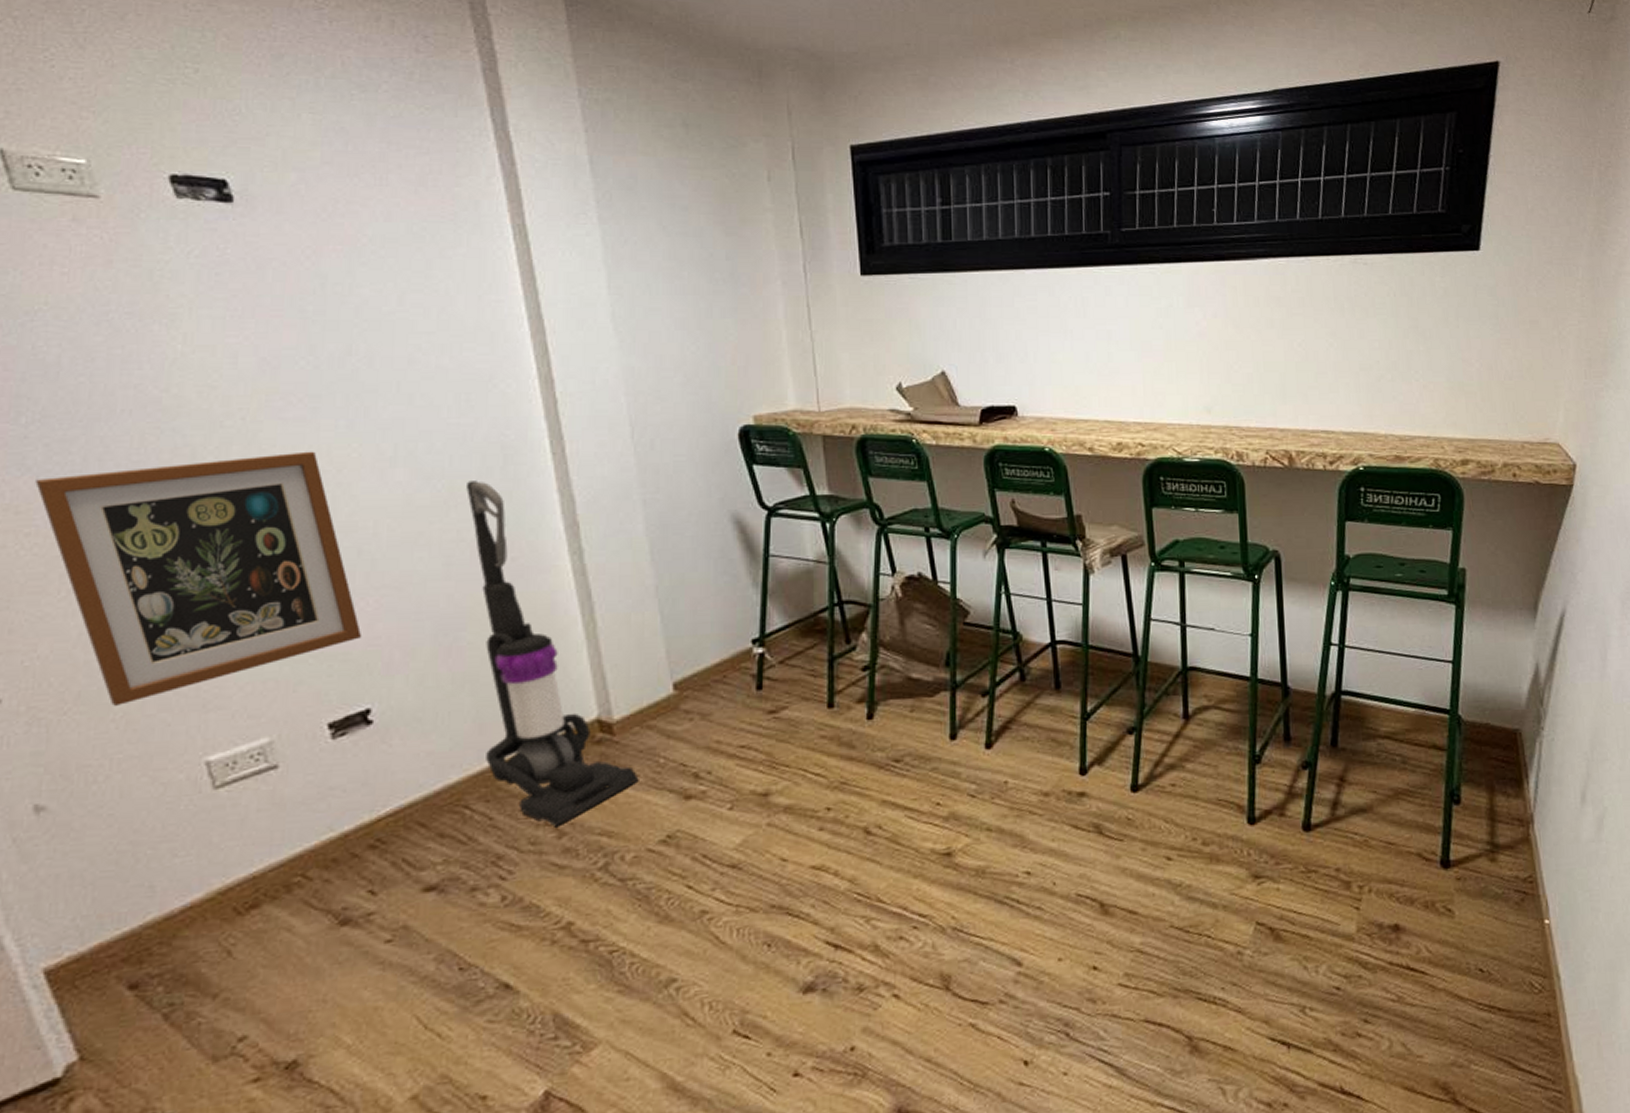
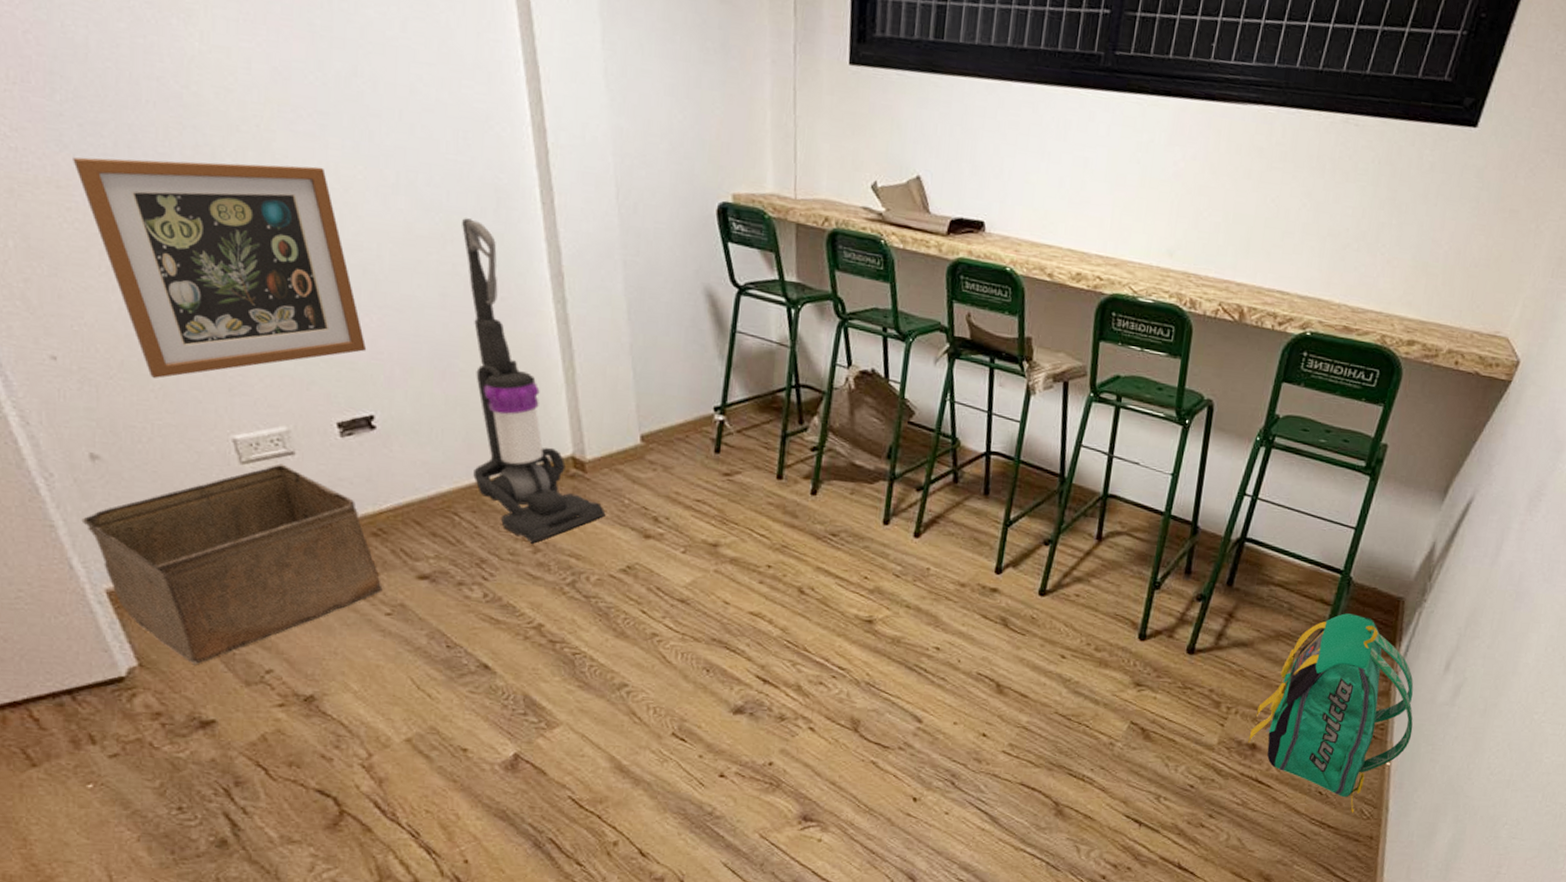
storage bin: none [18,781,382,1047] -> present [81,464,383,665]
backpack: none [1389,756,1565,988] -> present [1248,613,1414,813]

